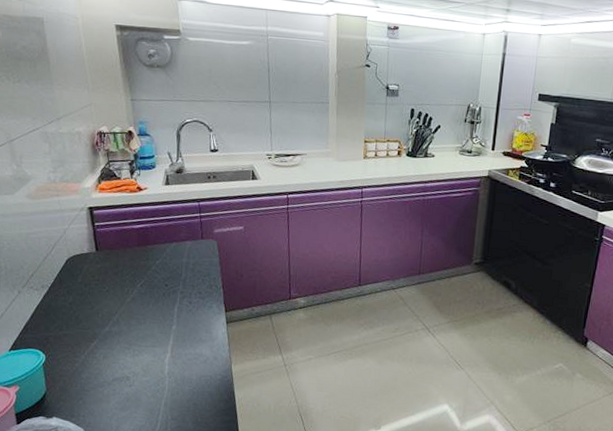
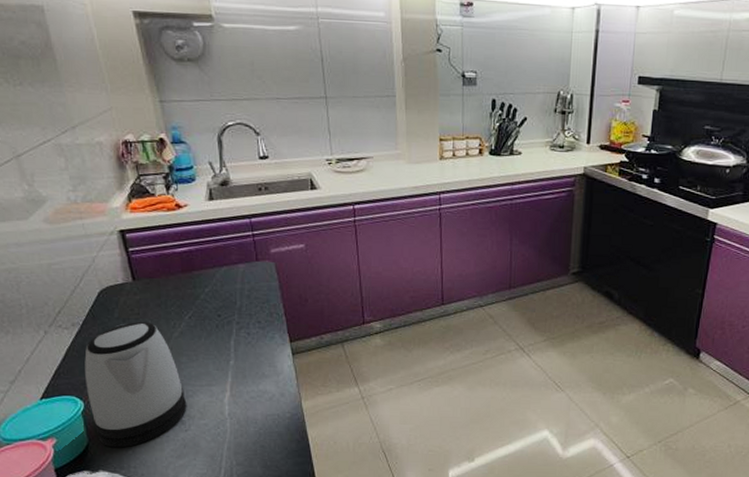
kettle: none [48,286,133,398] -> present [84,321,187,448]

